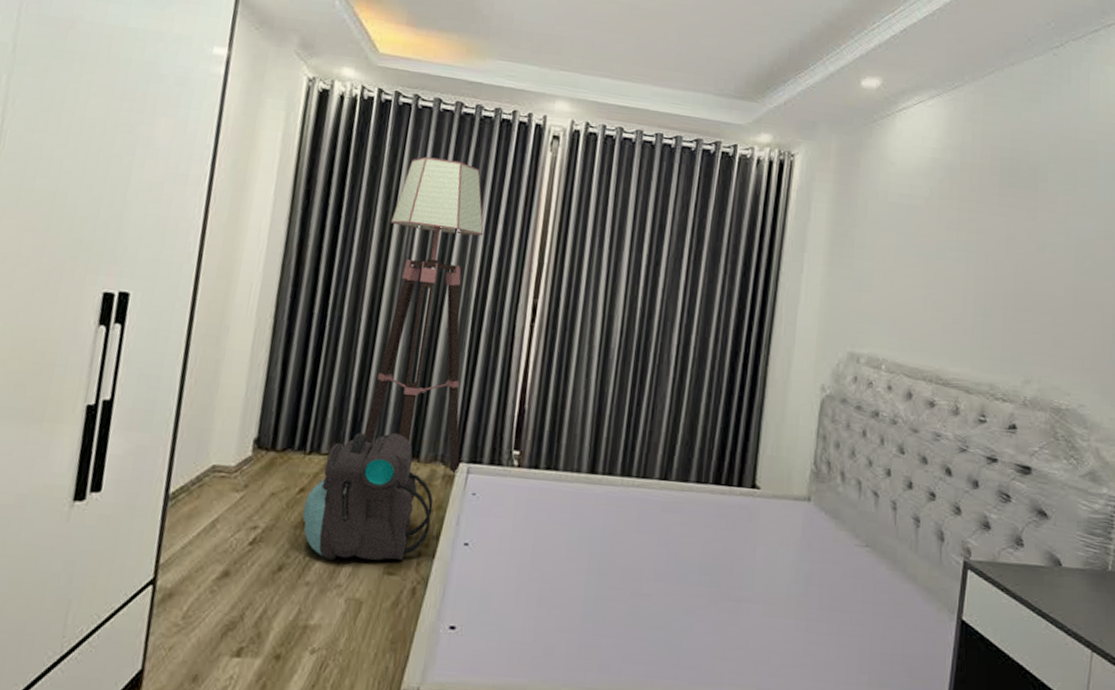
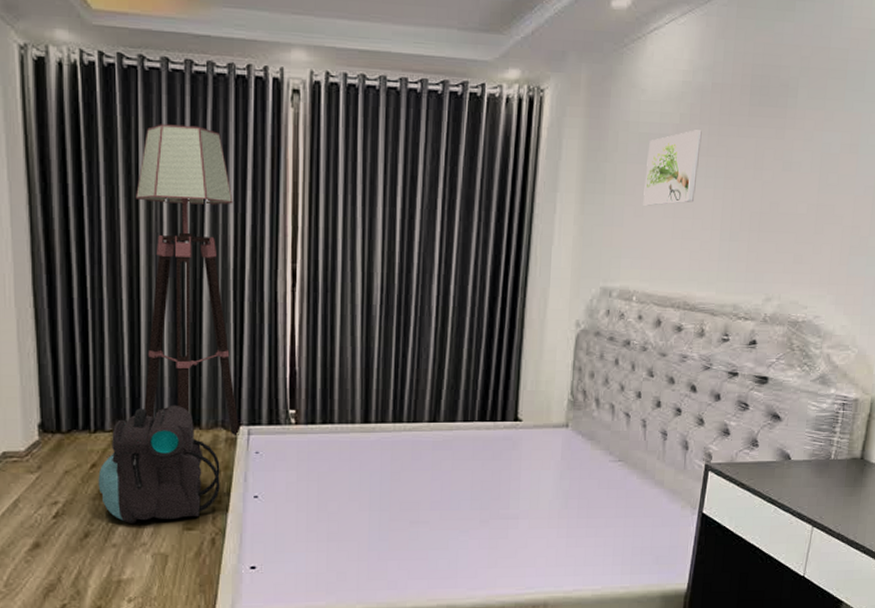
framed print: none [892,204,952,275] -> present [643,130,702,206]

